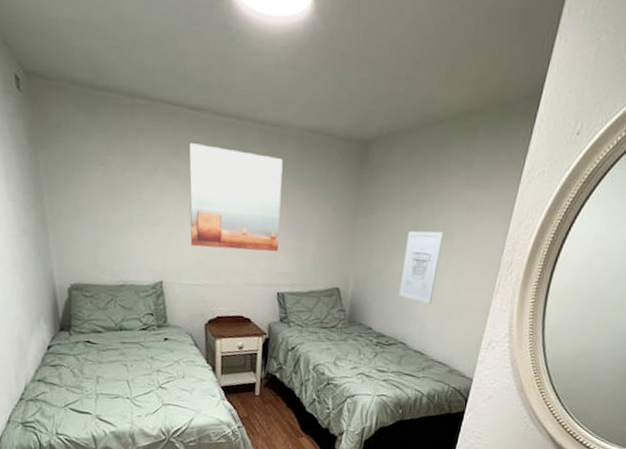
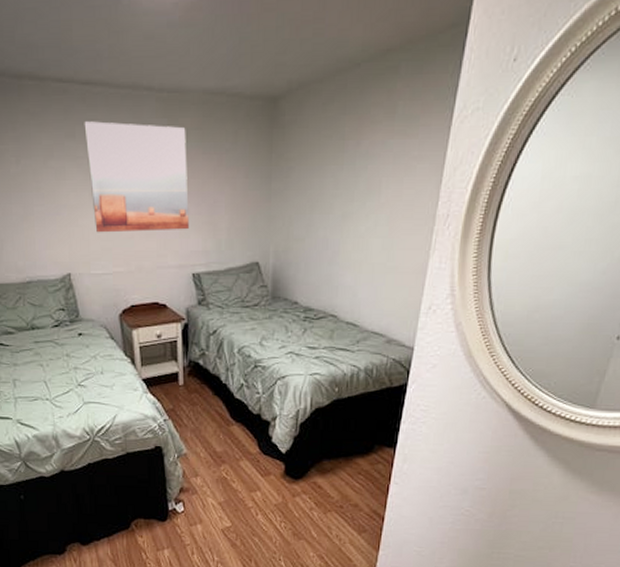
wall art: present [399,231,444,305] -> none [325,188,370,271]

